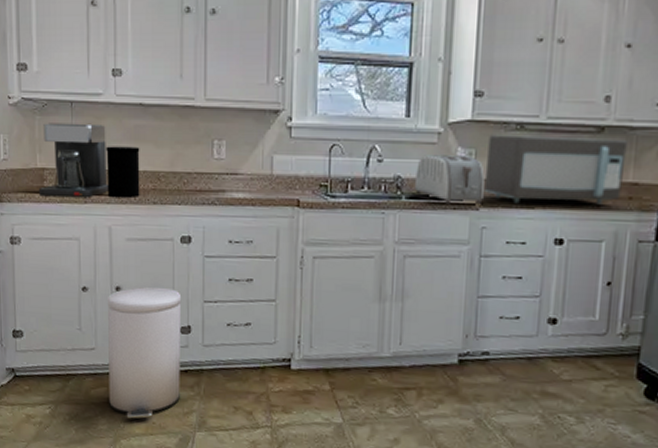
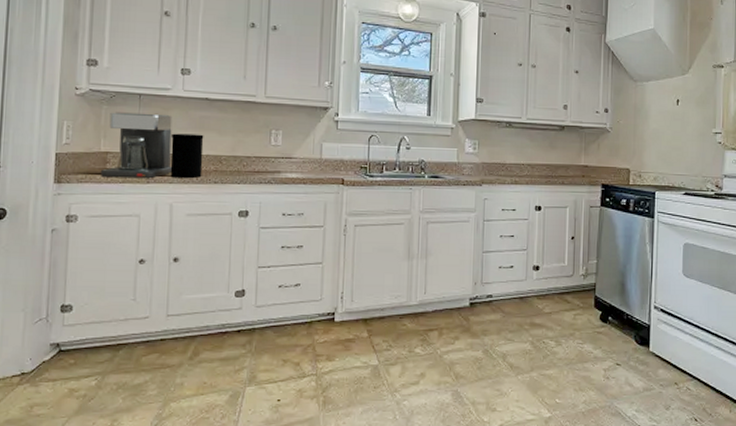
pedal bin: present [108,286,182,419] -> none [160,256,238,381]
toaster: present [414,155,485,205] -> none [434,144,485,182]
microwave: present [484,135,628,205] -> none [485,130,579,181]

